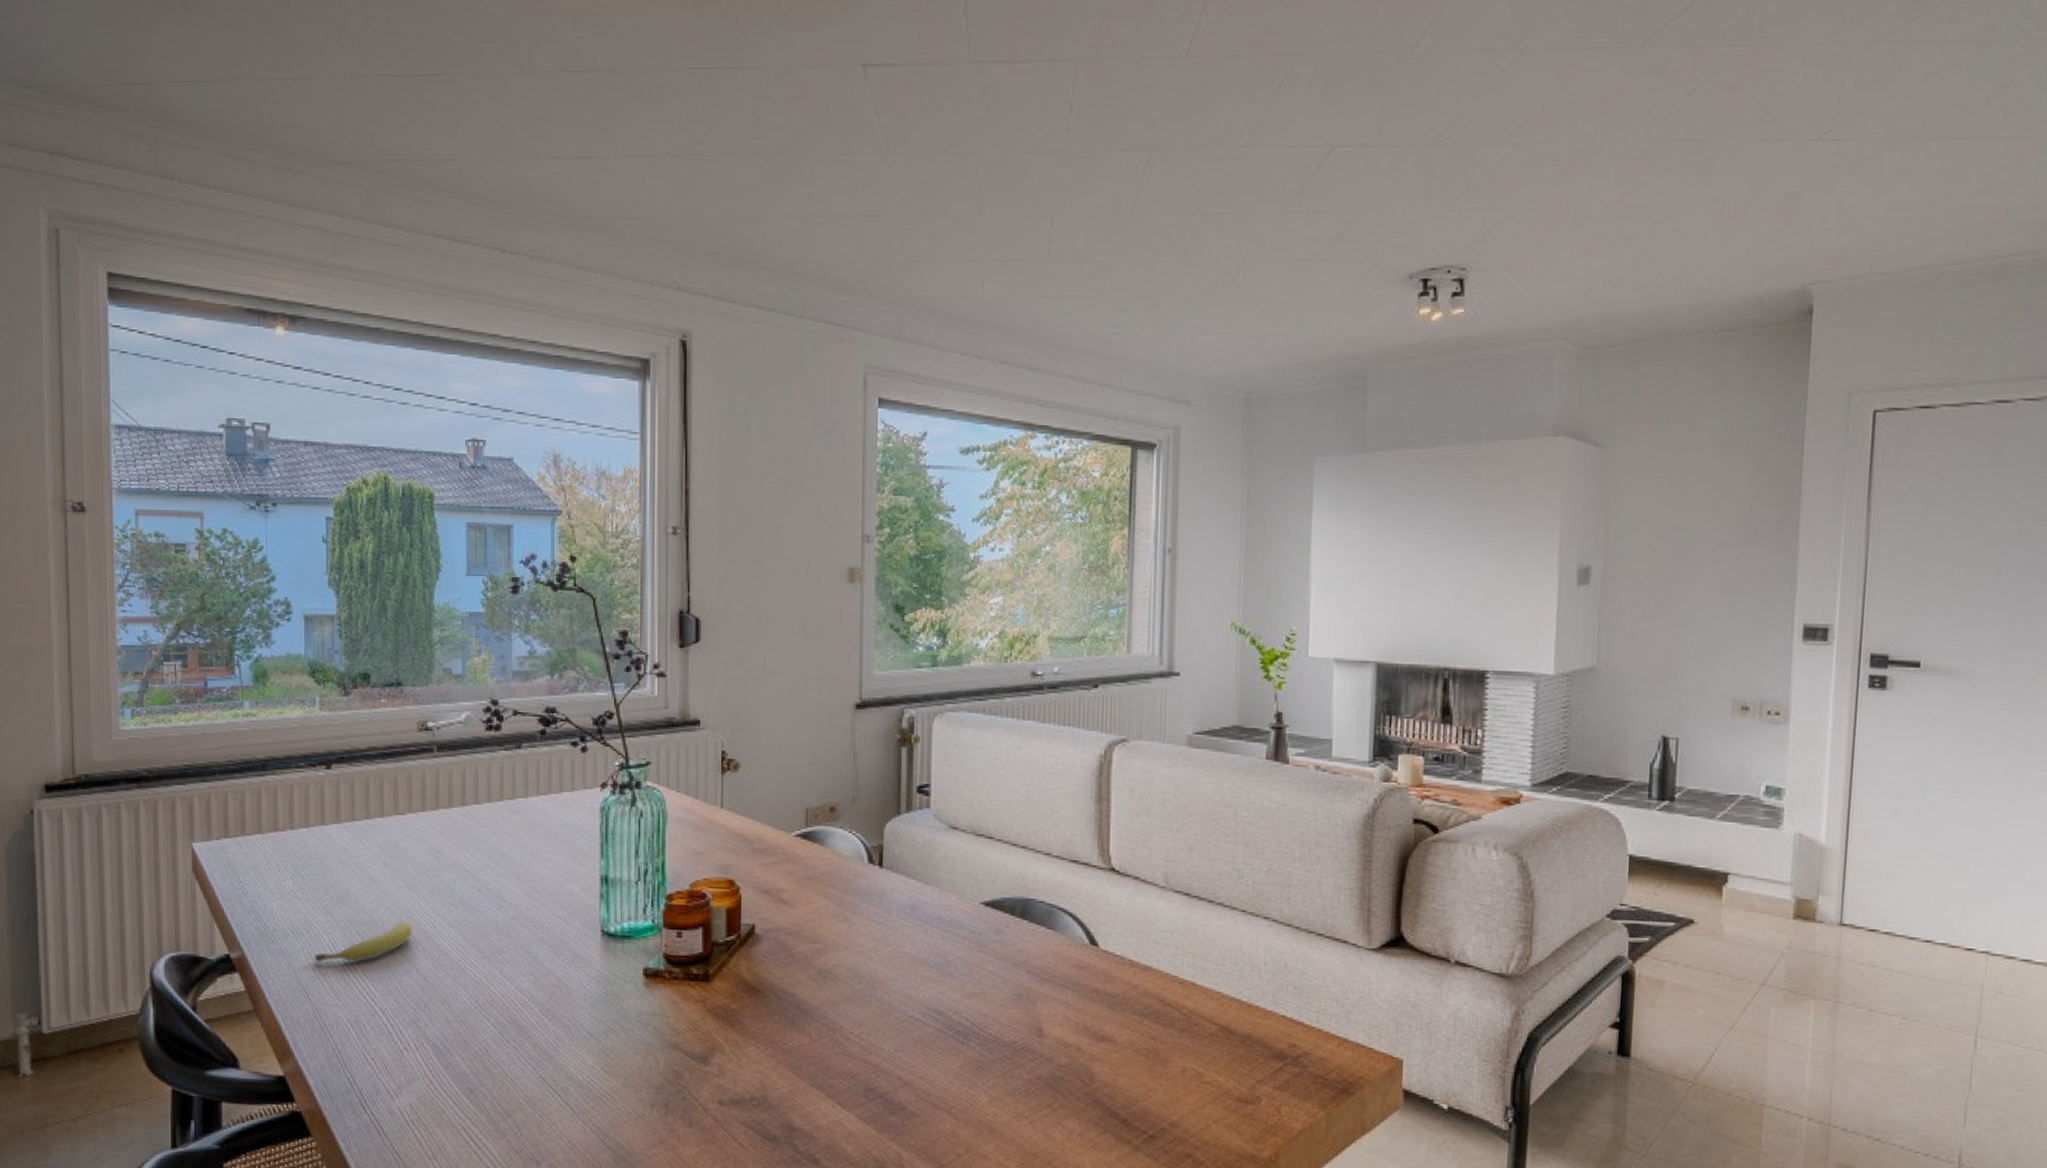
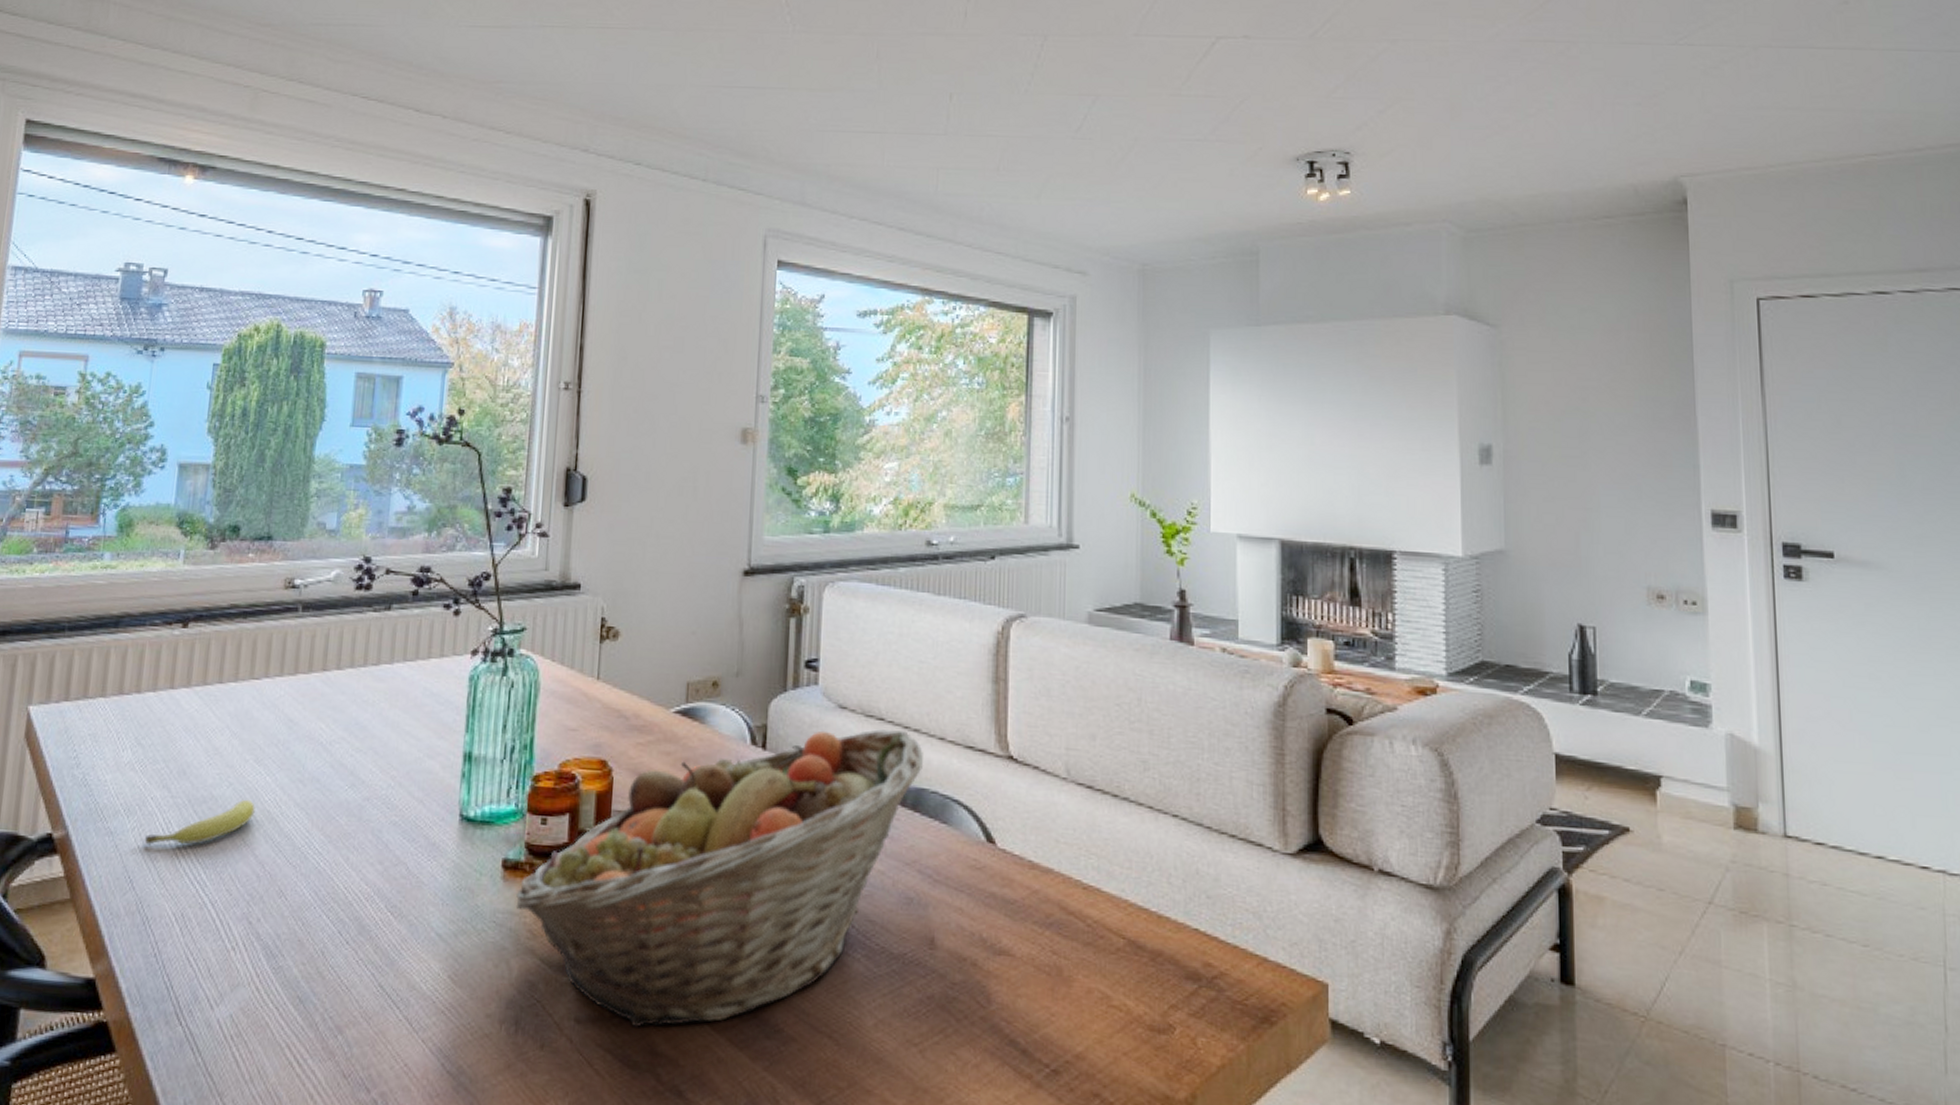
fruit basket: none [658,846,1031,1108] -> present [516,729,924,1028]

